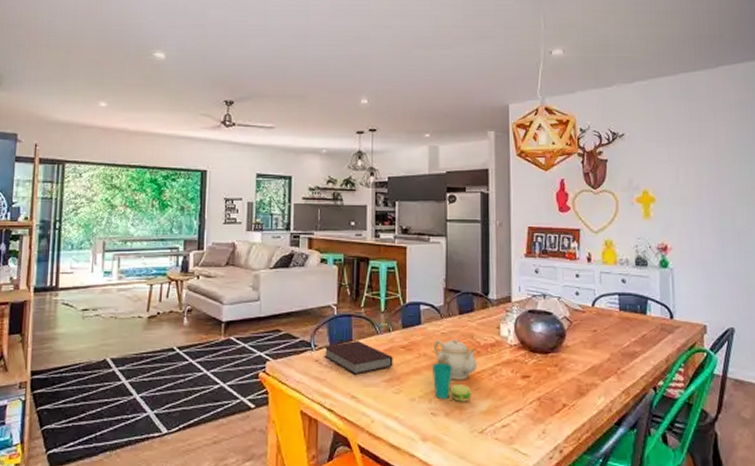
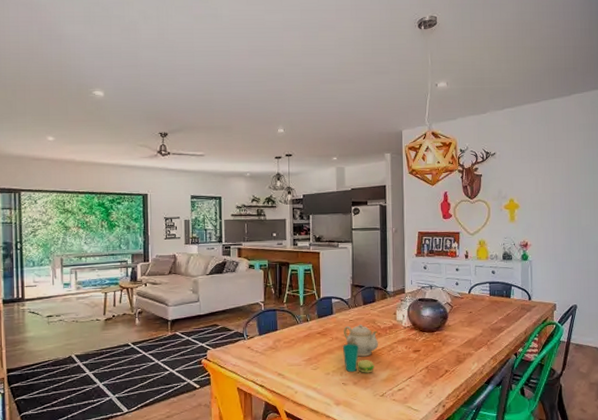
book: present [324,341,393,375] -> none [254,330,311,357]

